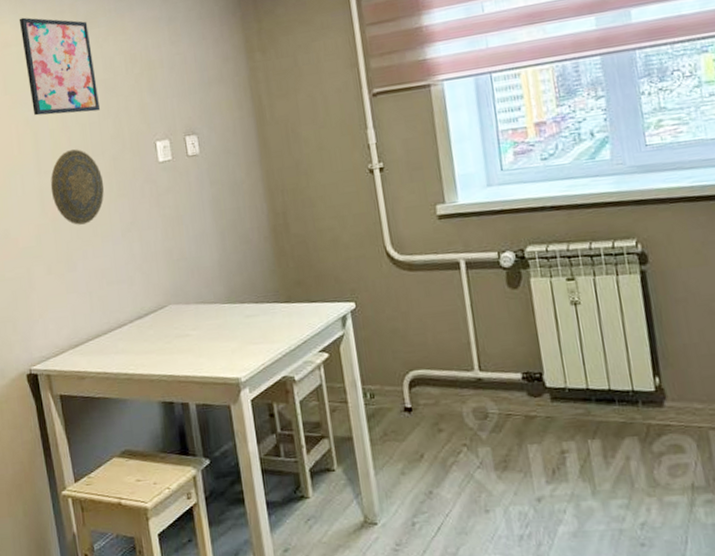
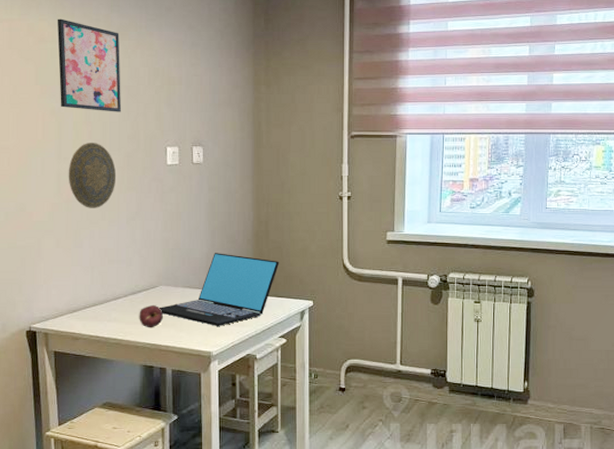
apple: none [149,329,178,357] -> present [139,305,163,328]
laptop: none [172,257,308,347] -> present [160,253,280,326]

